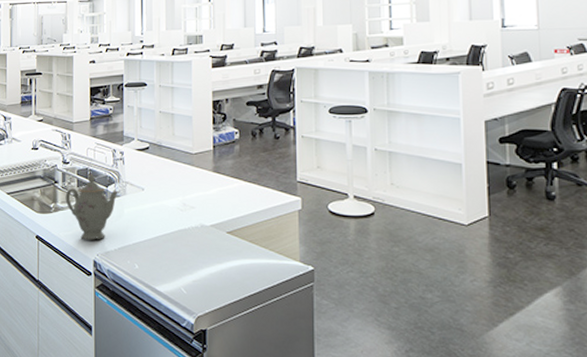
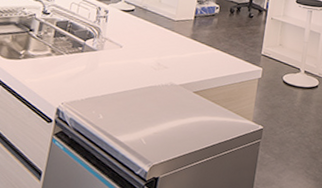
teapot: present [65,174,119,240] -> none [37,27,97,89]

